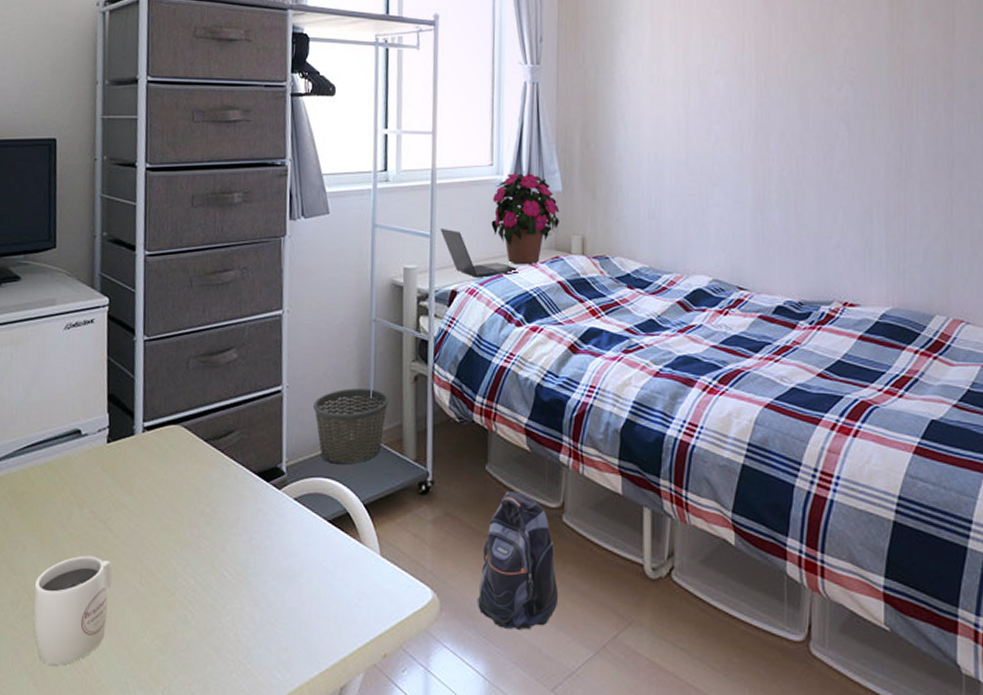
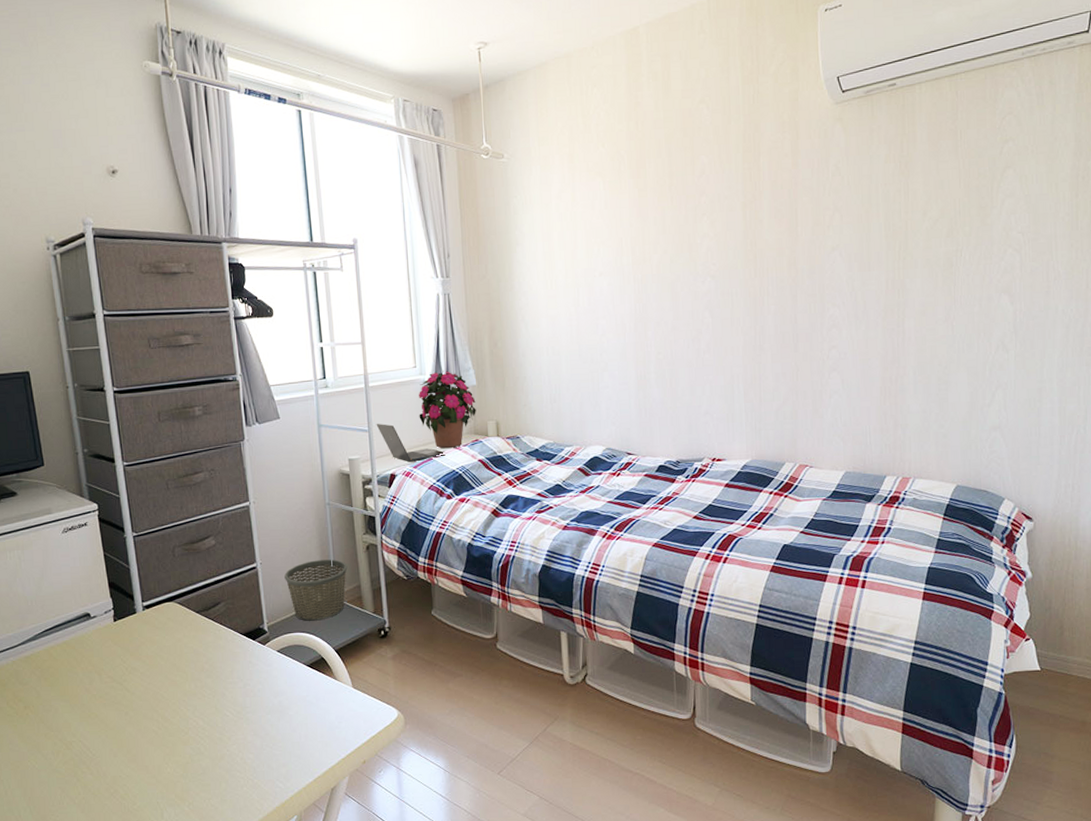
mug: present [33,555,113,665] -> none [69,710,135,796]
backpack: present [477,491,559,630] -> none [433,629,499,732]

